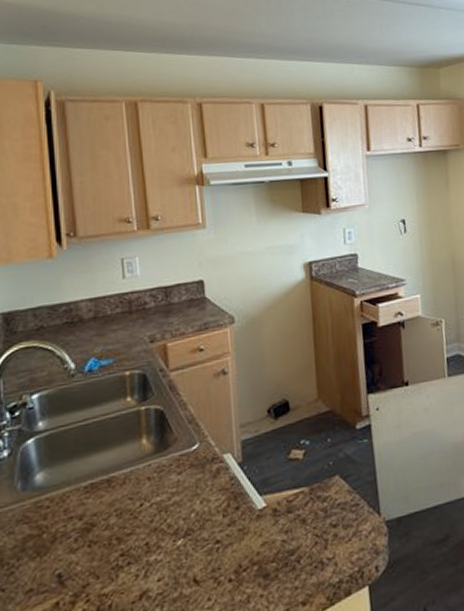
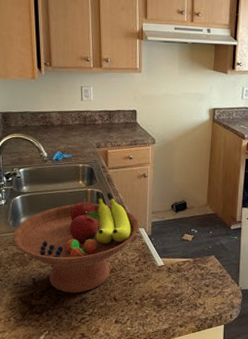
fruit bowl: none [24,406,223,589] -> present [14,191,139,293]

